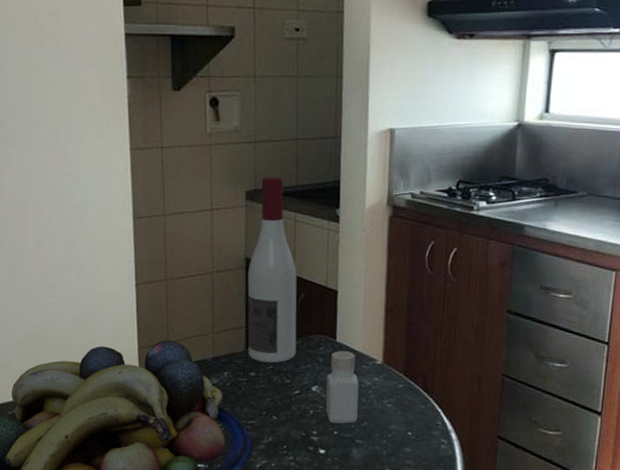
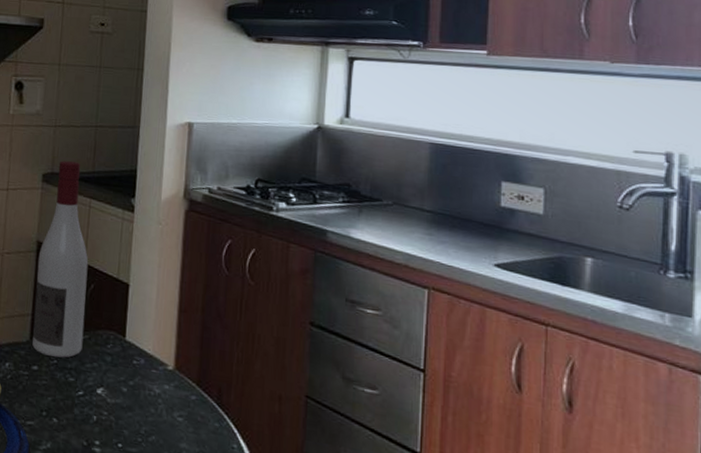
pepper shaker: present [326,351,359,424] -> none [110,350,148,436]

